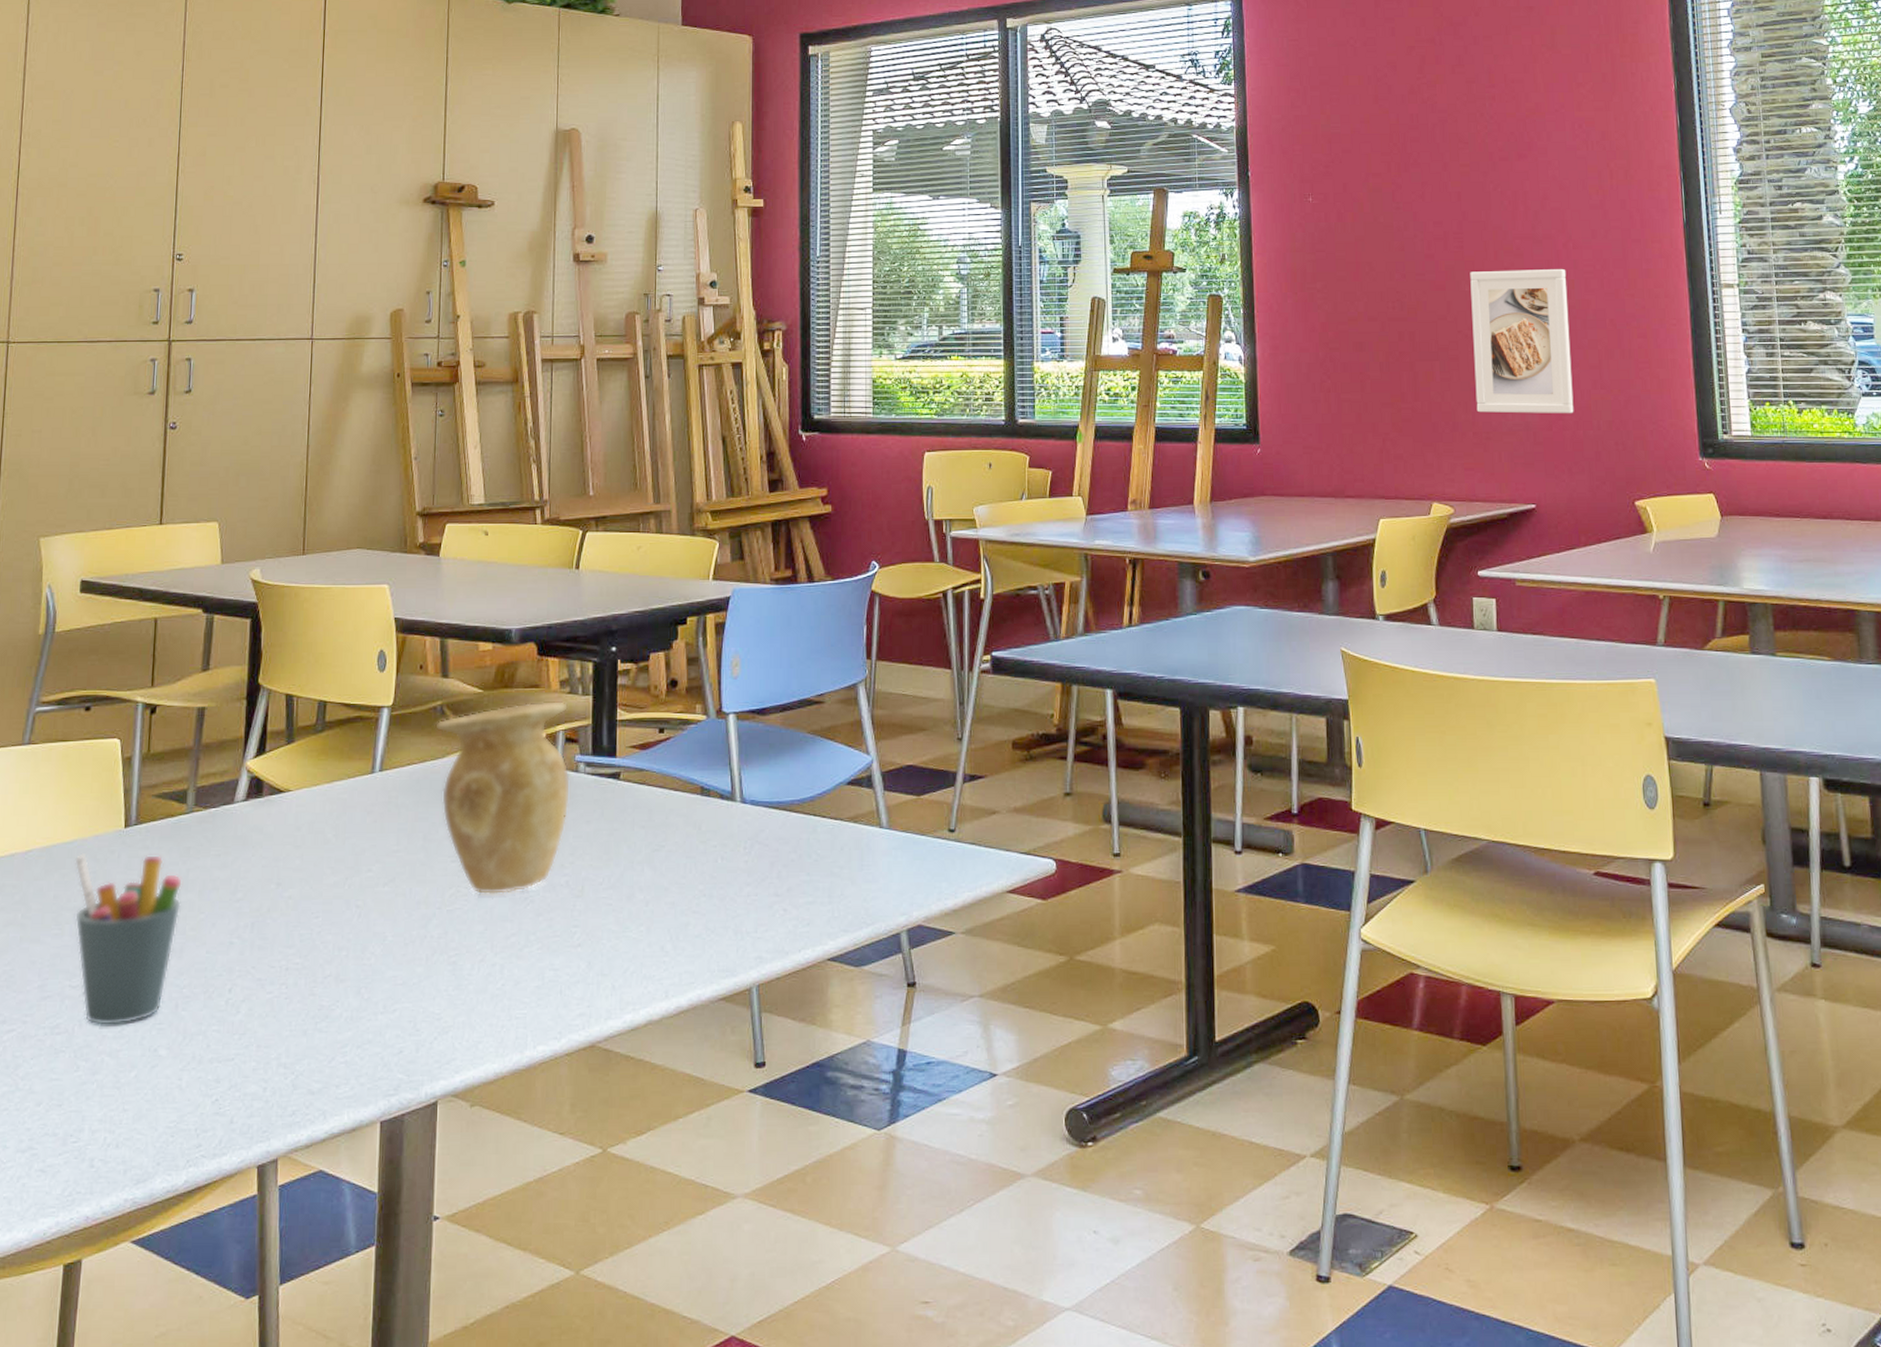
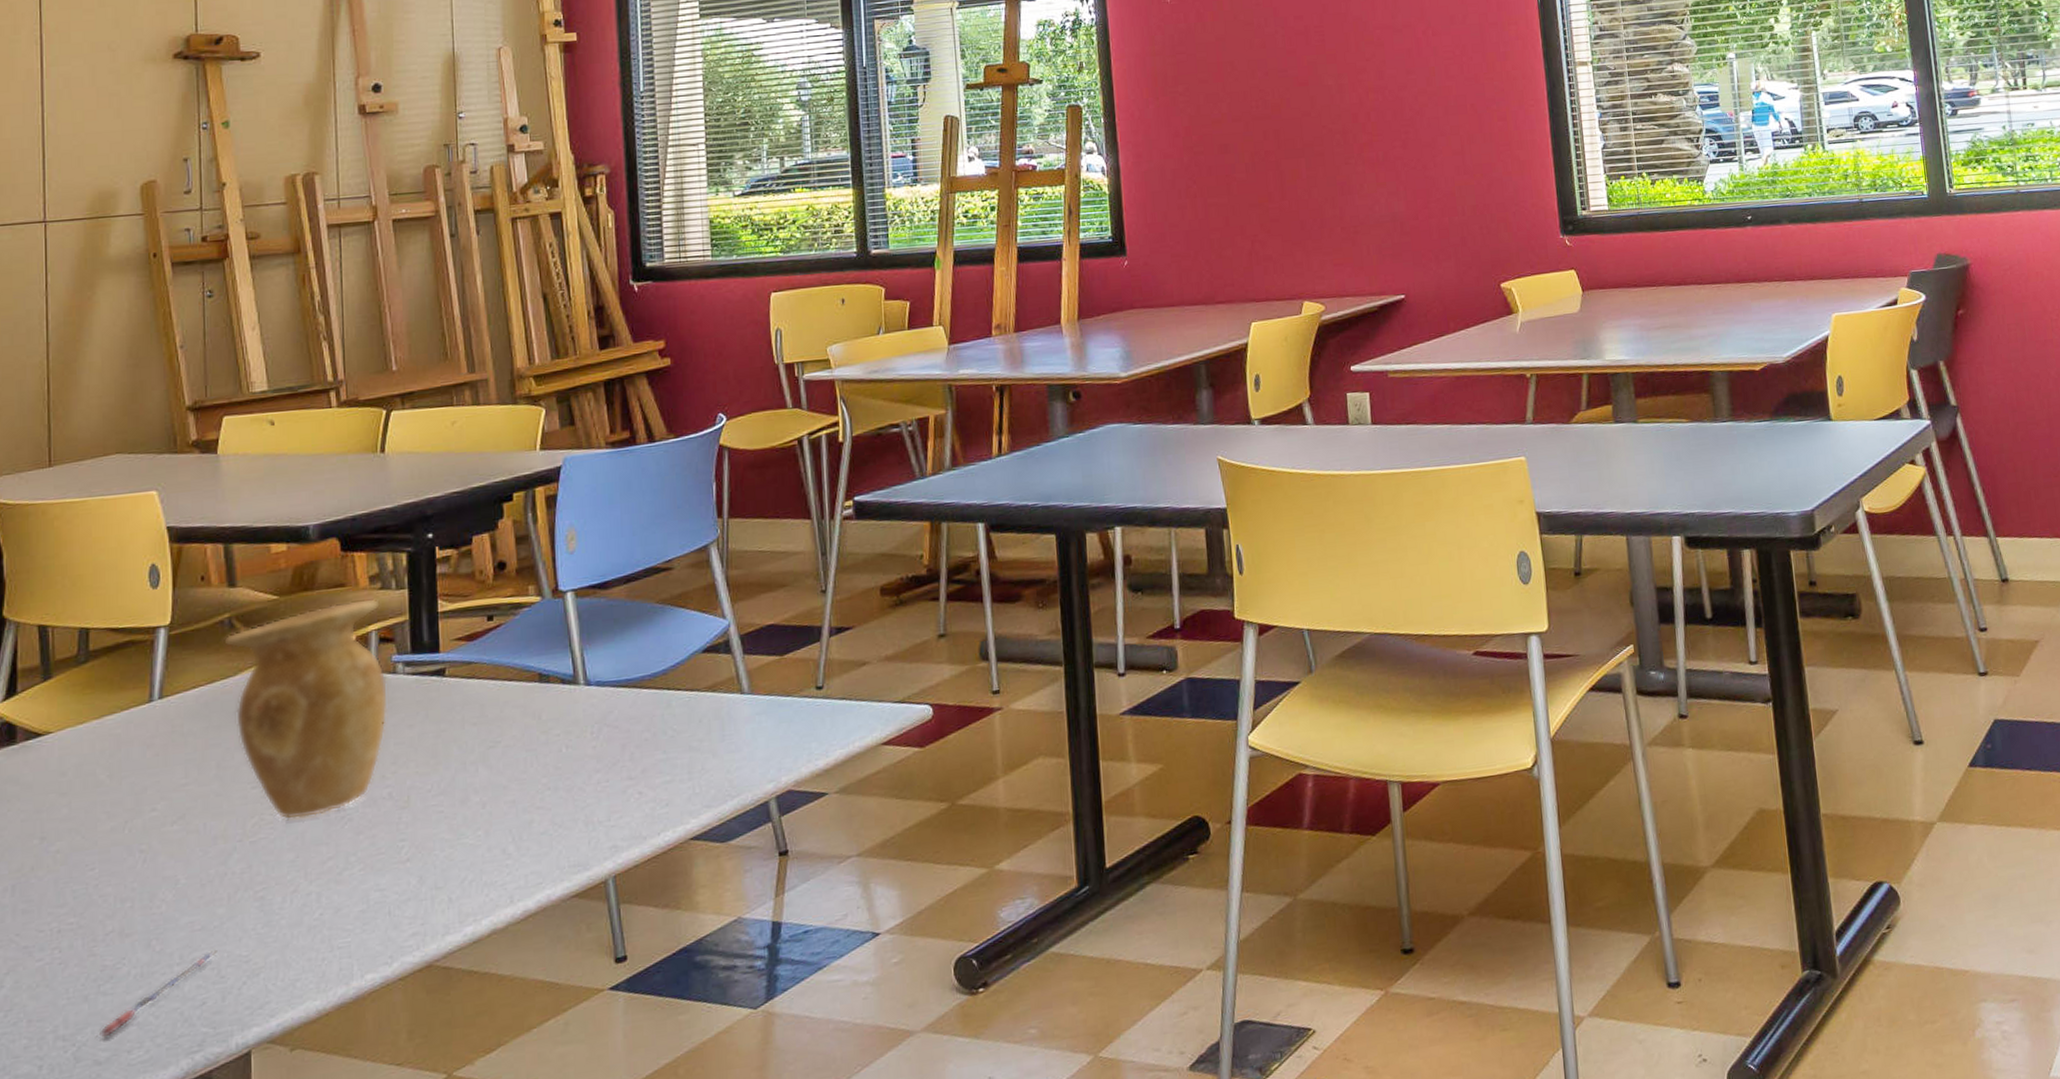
pen: none [314,1004,415,1070] -> present [100,949,217,1037]
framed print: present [1470,268,1574,413] -> none [1332,56,1439,207]

